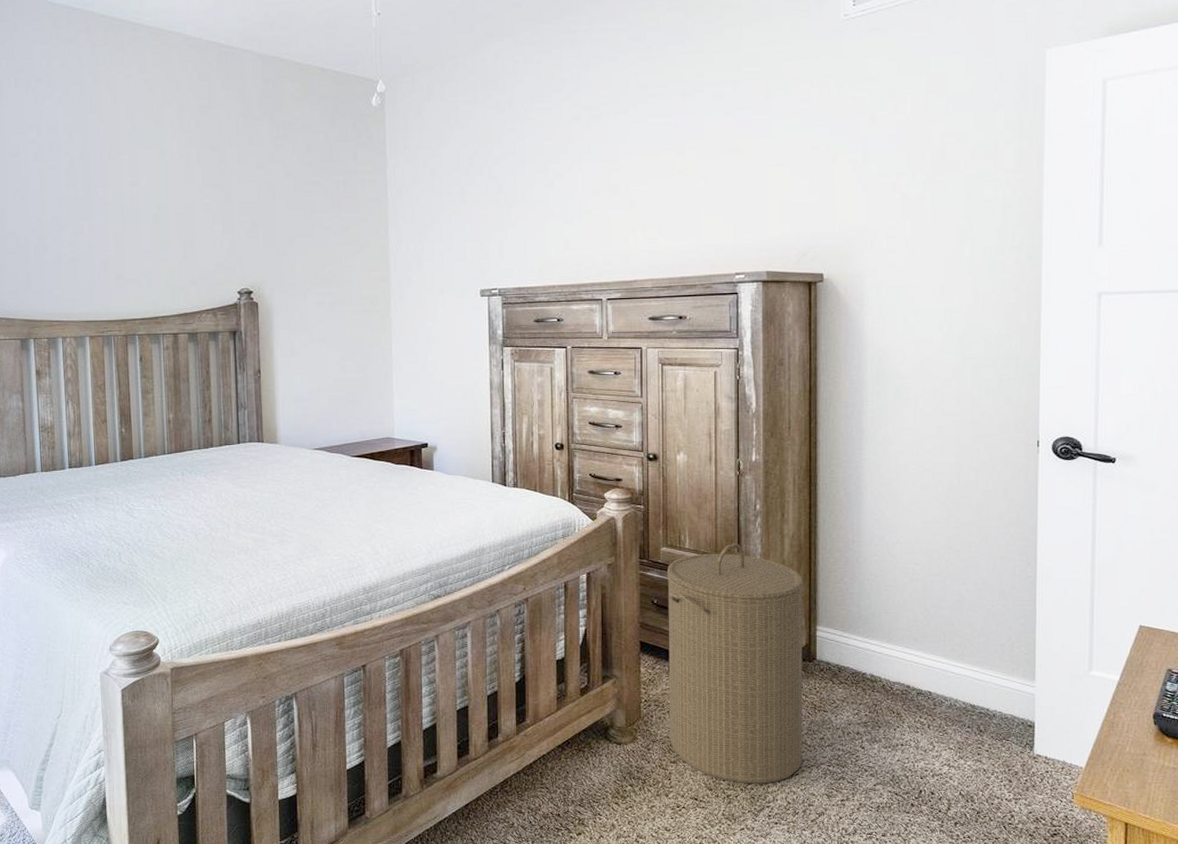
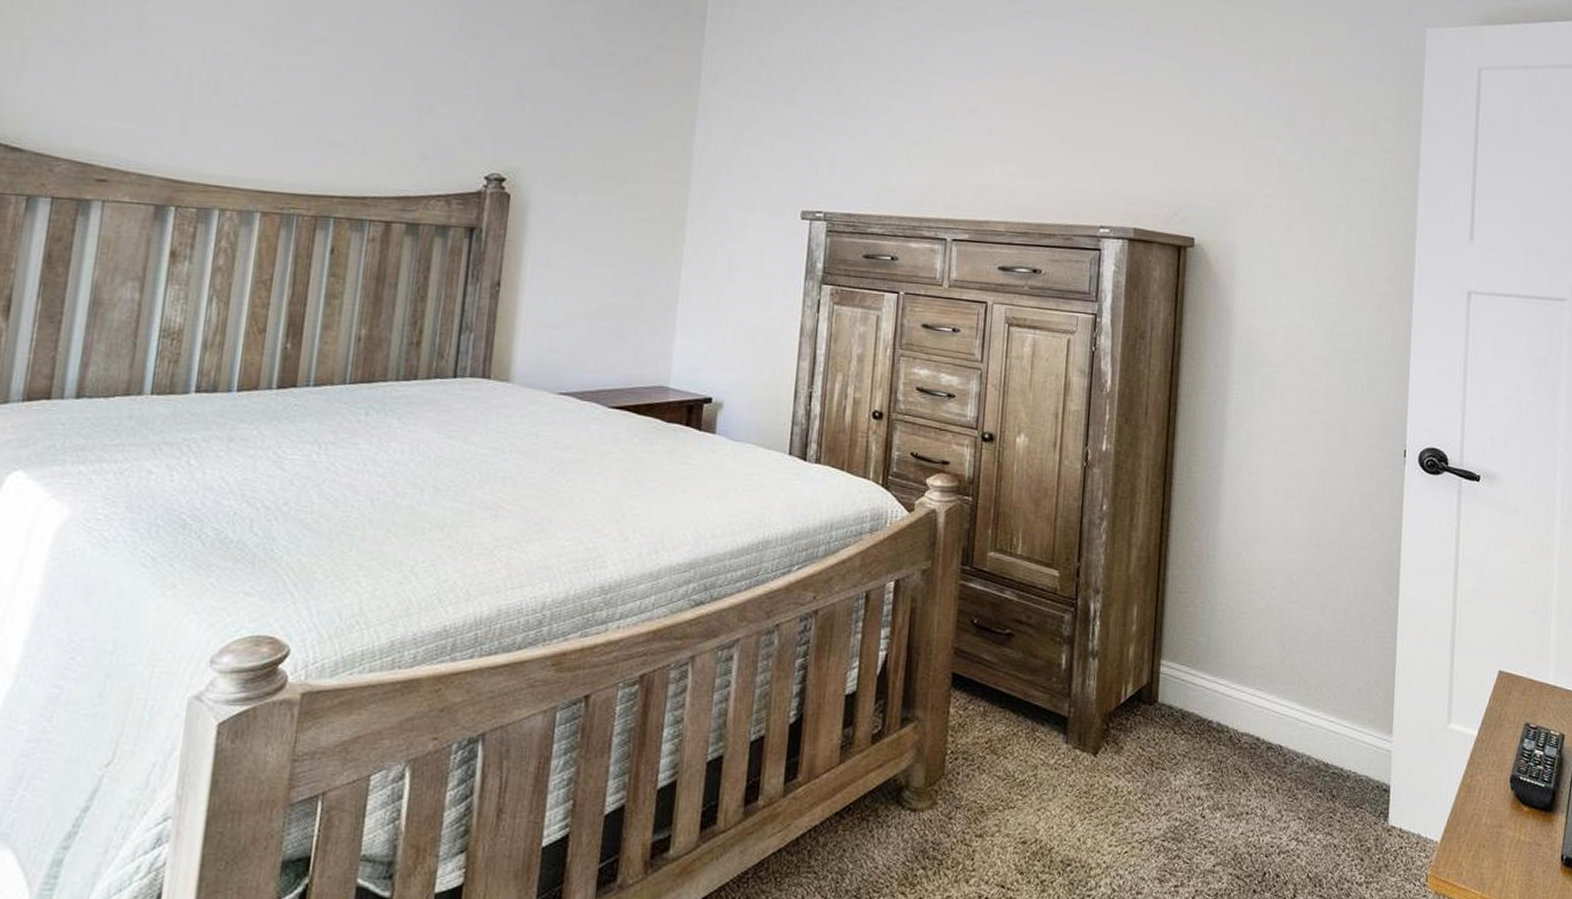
laundry hamper: present [666,543,803,784] -> none [977,551,1149,865]

